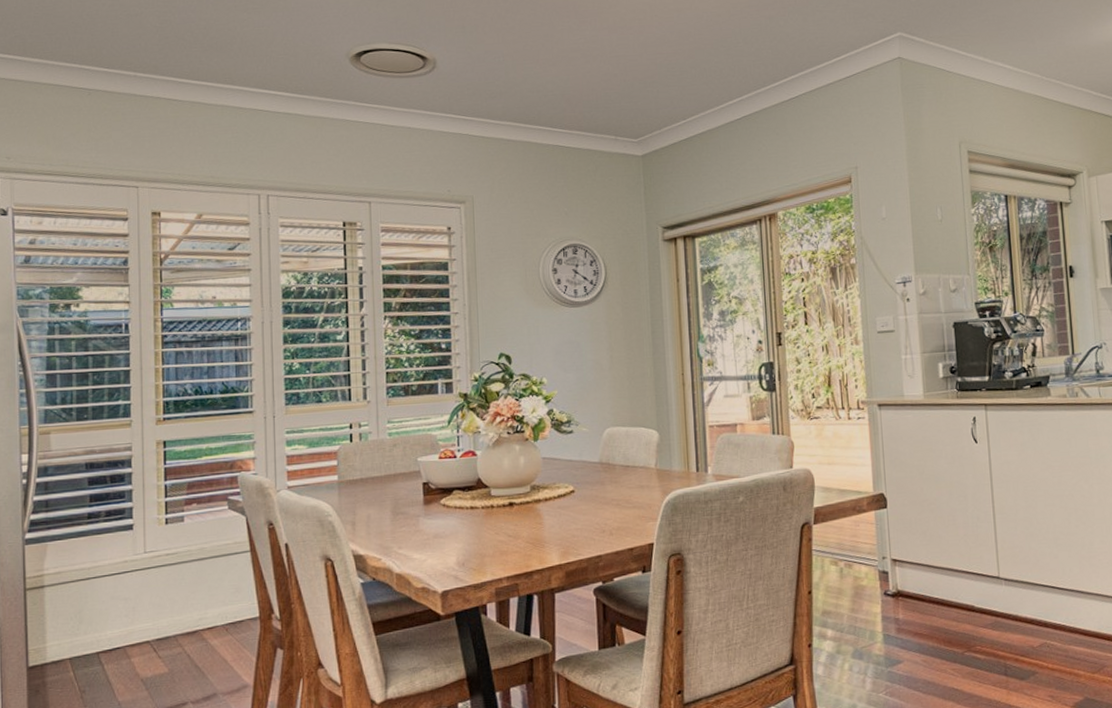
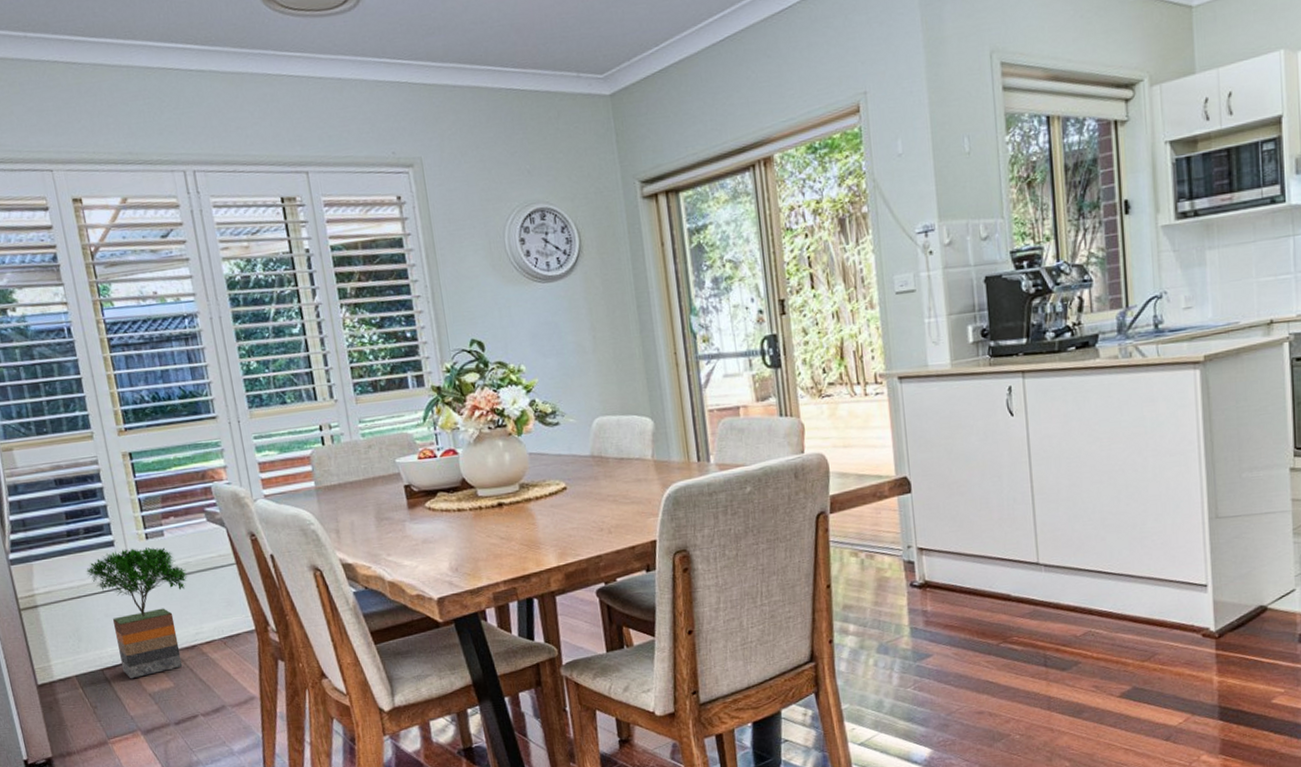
potted tree: none [100,531,200,664] -> present [86,547,187,679]

